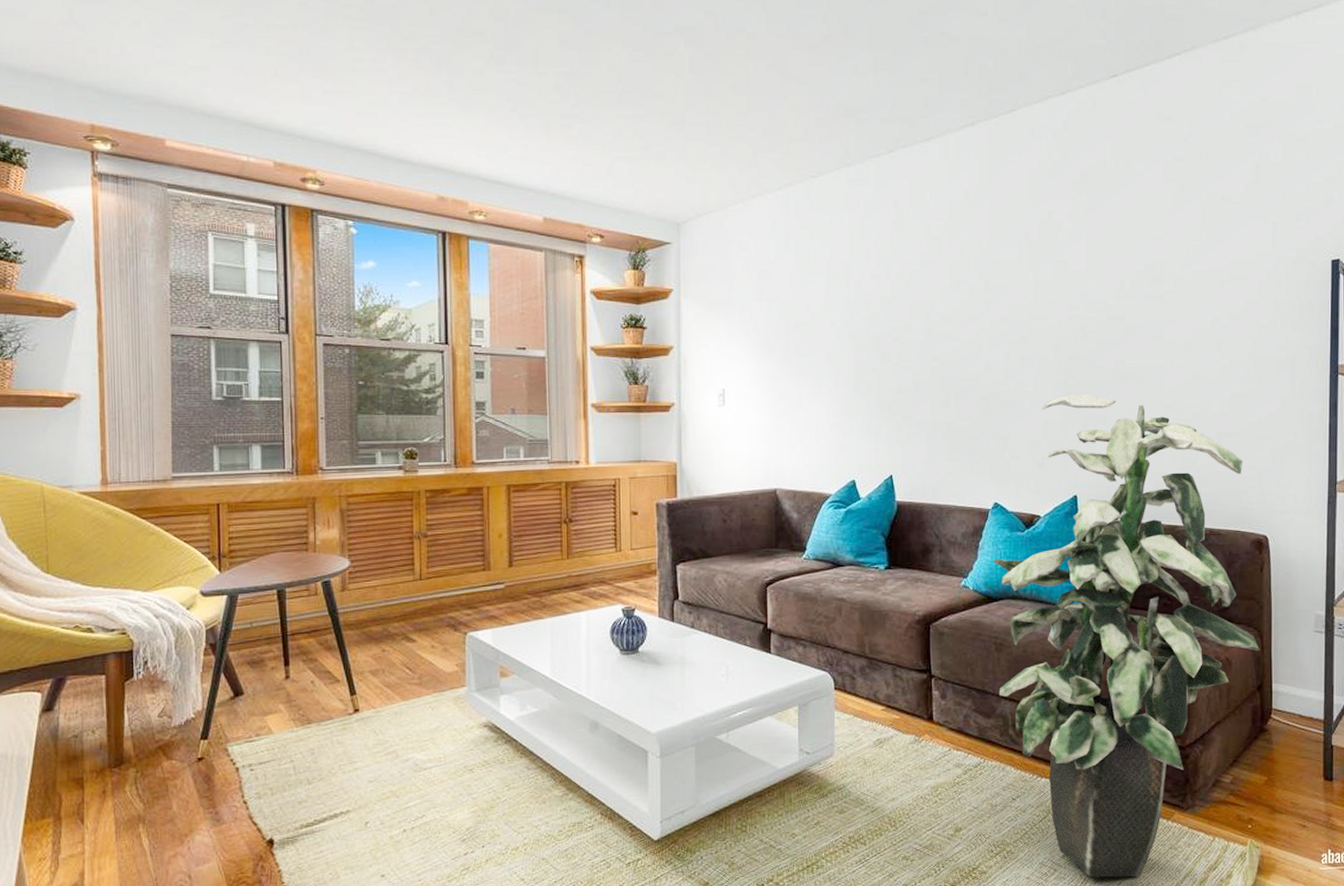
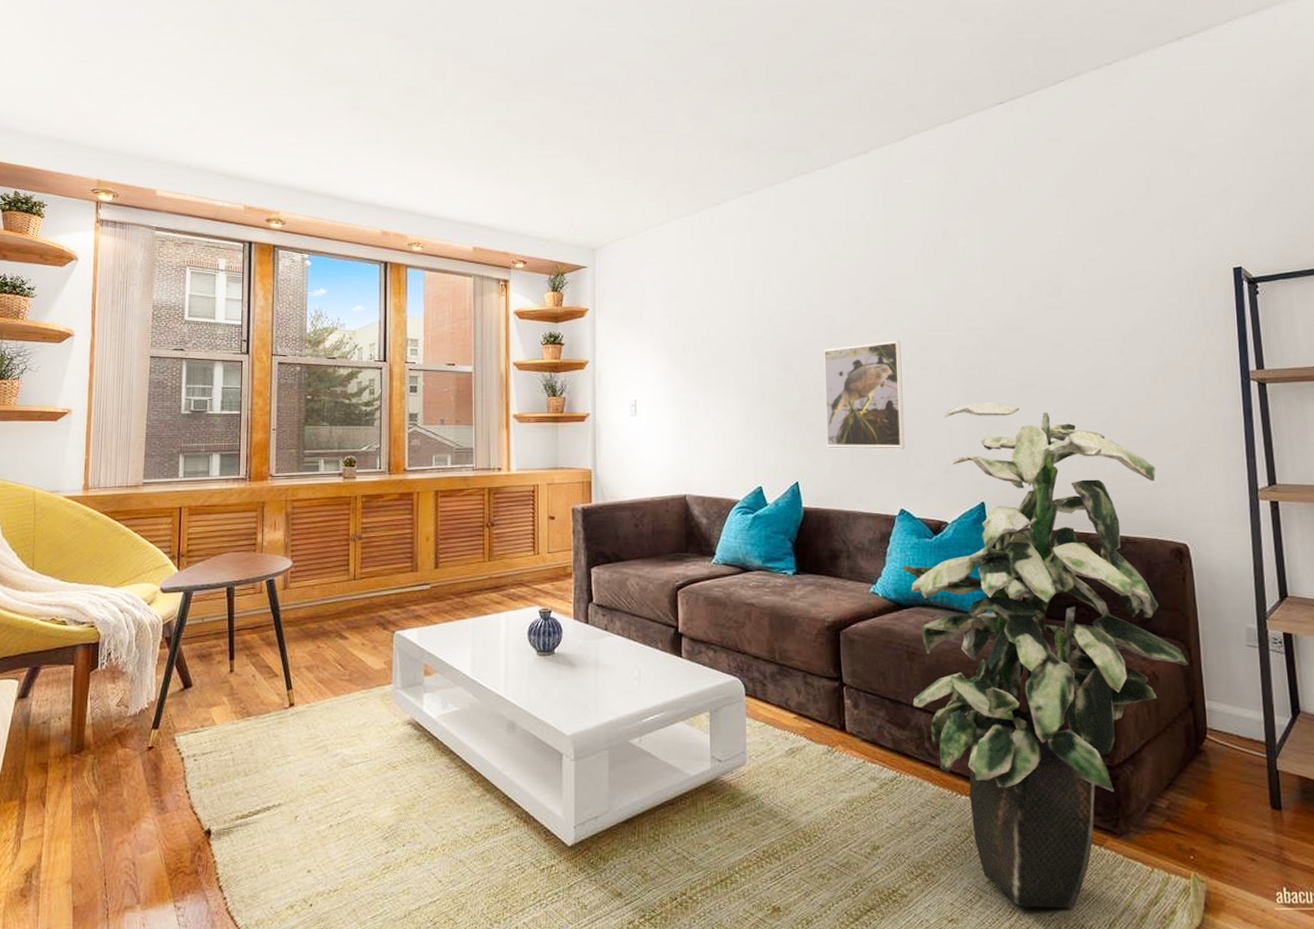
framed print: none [921,330,1001,442] -> present [824,341,905,450]

